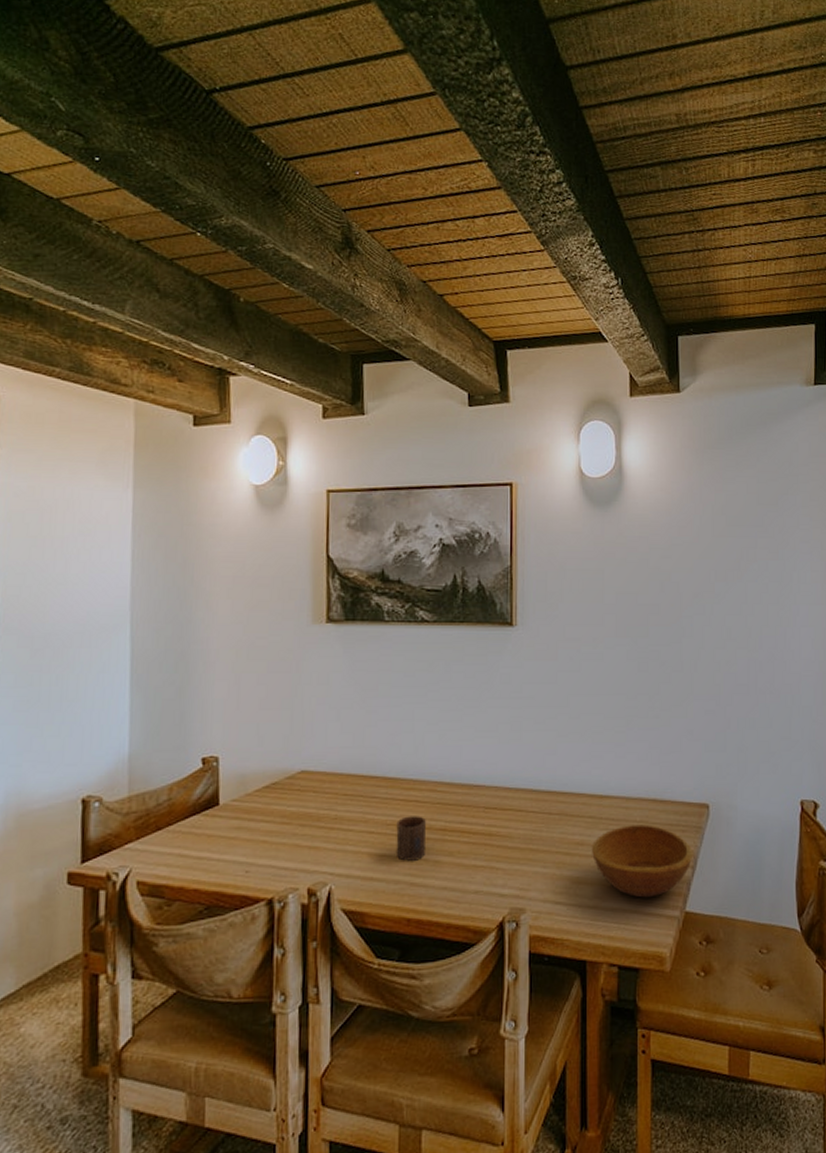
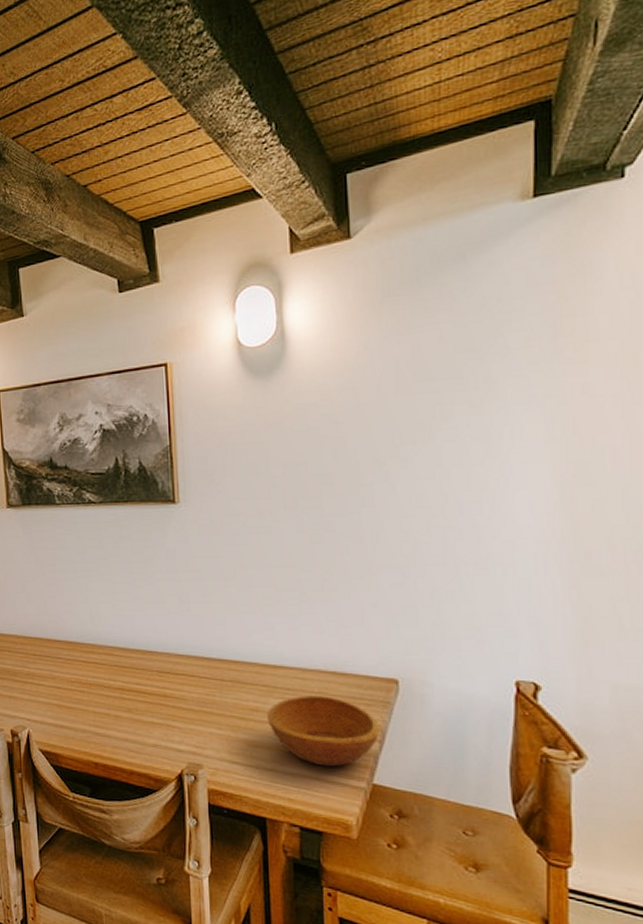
cup: present [396,816,426,861] -> none [79,675,106,714]

